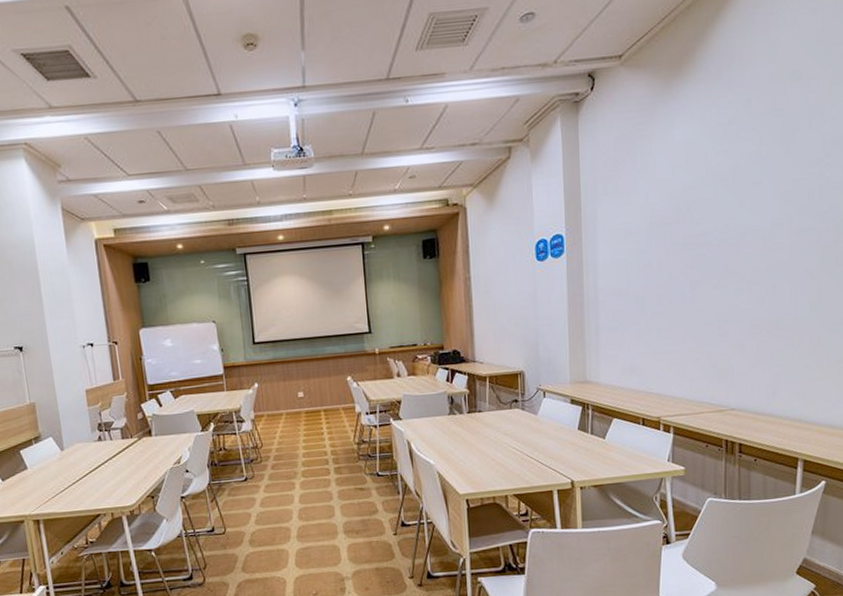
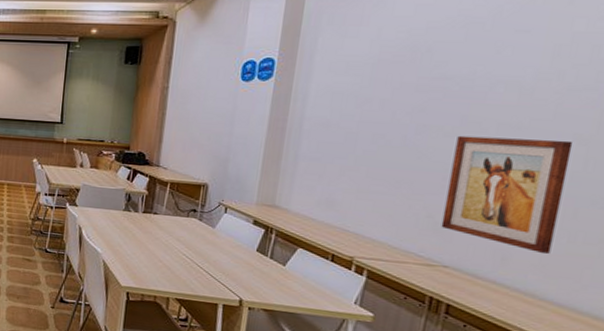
wall art: none [723,277,808,382] -> present [441,135,574,255]

